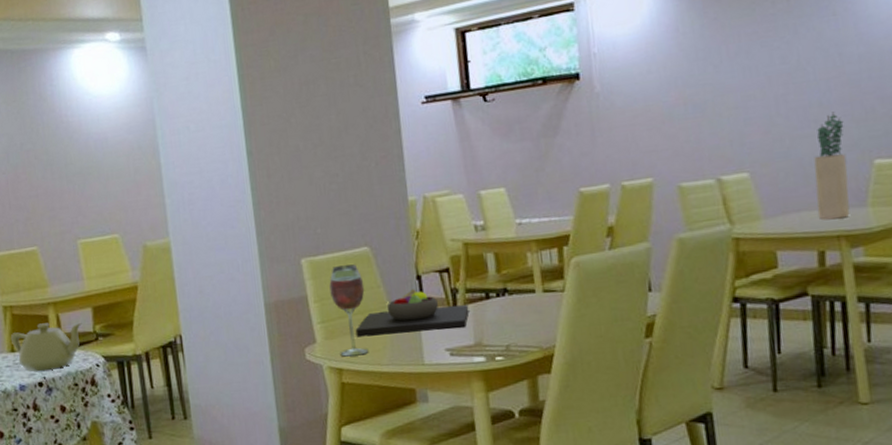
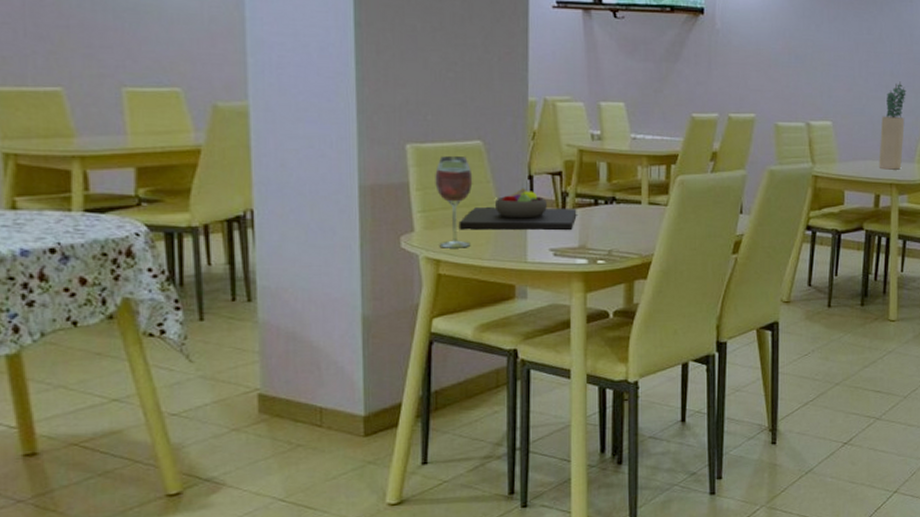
teapot: present [10,323,82,372] -> none [11,179,120,235]

